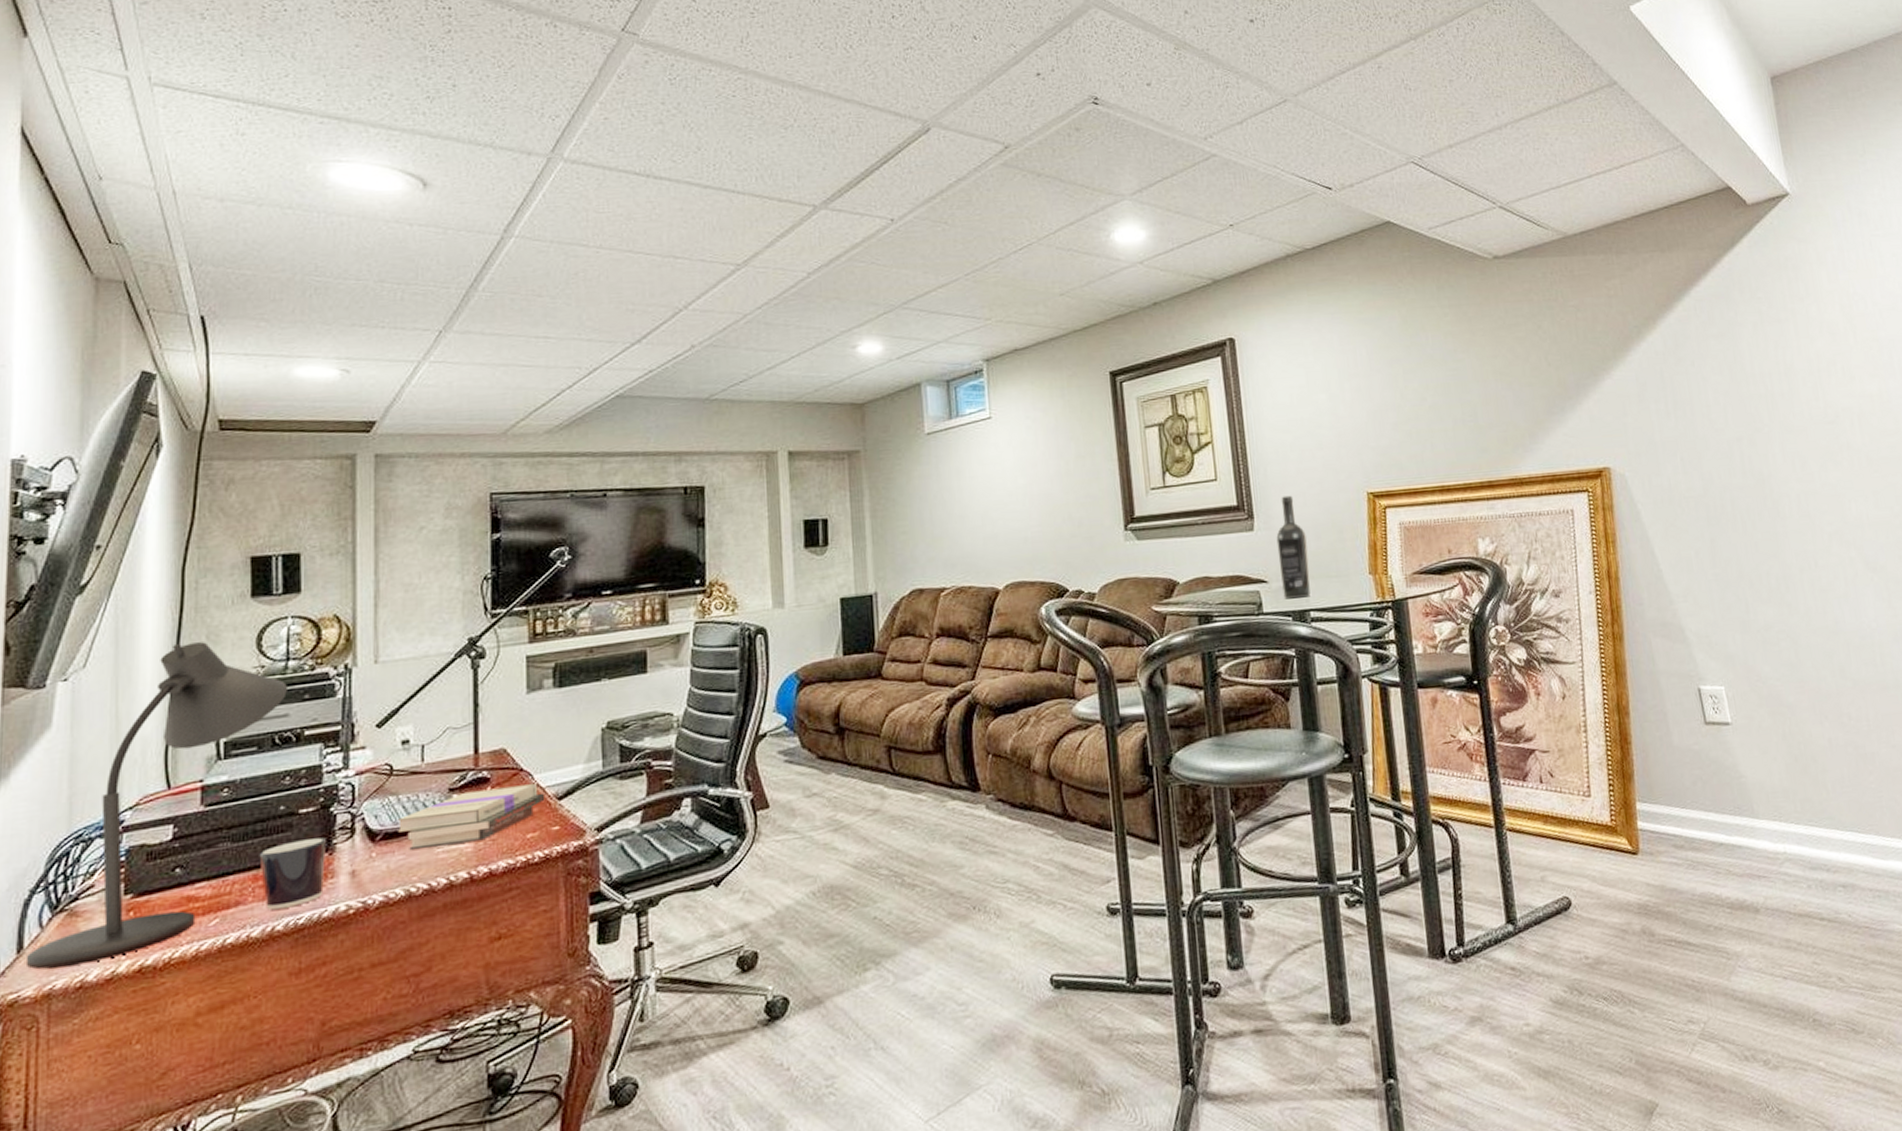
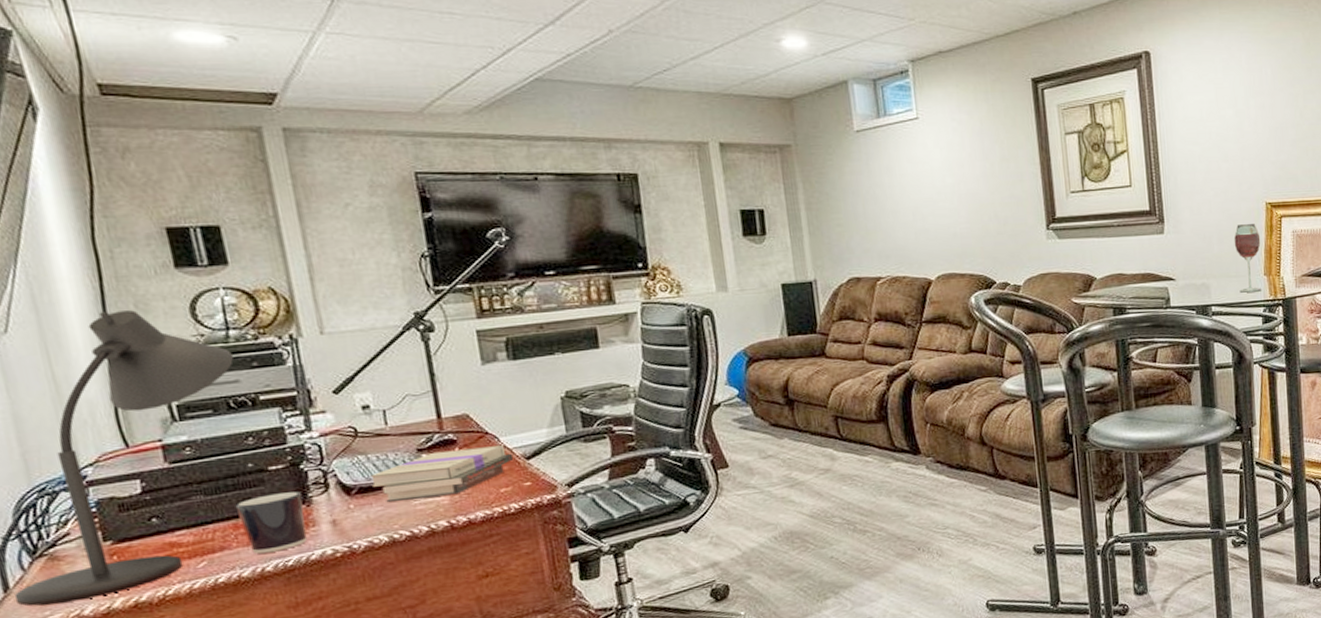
wine bottle: present [1276,495,1311,599] -> none [1184,203,1213,295]
wineglass: none [1332,516,1367,595] -> present [1234,224,1261,293]

